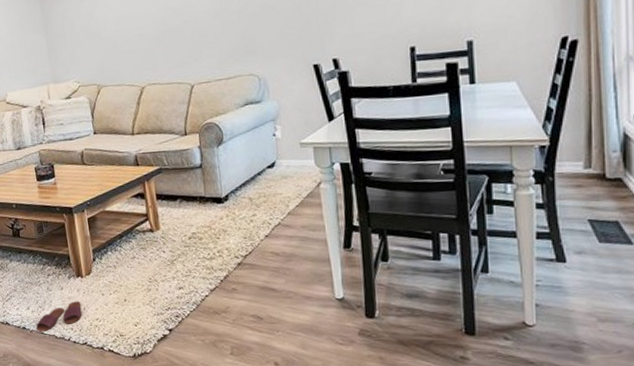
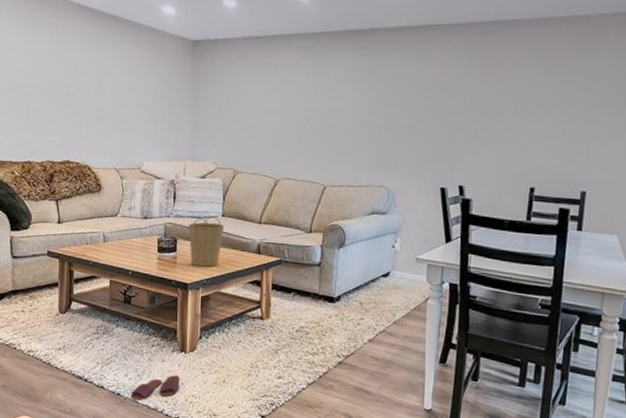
basket: none [62,135,99,189] -> present [188,216,225,267]

